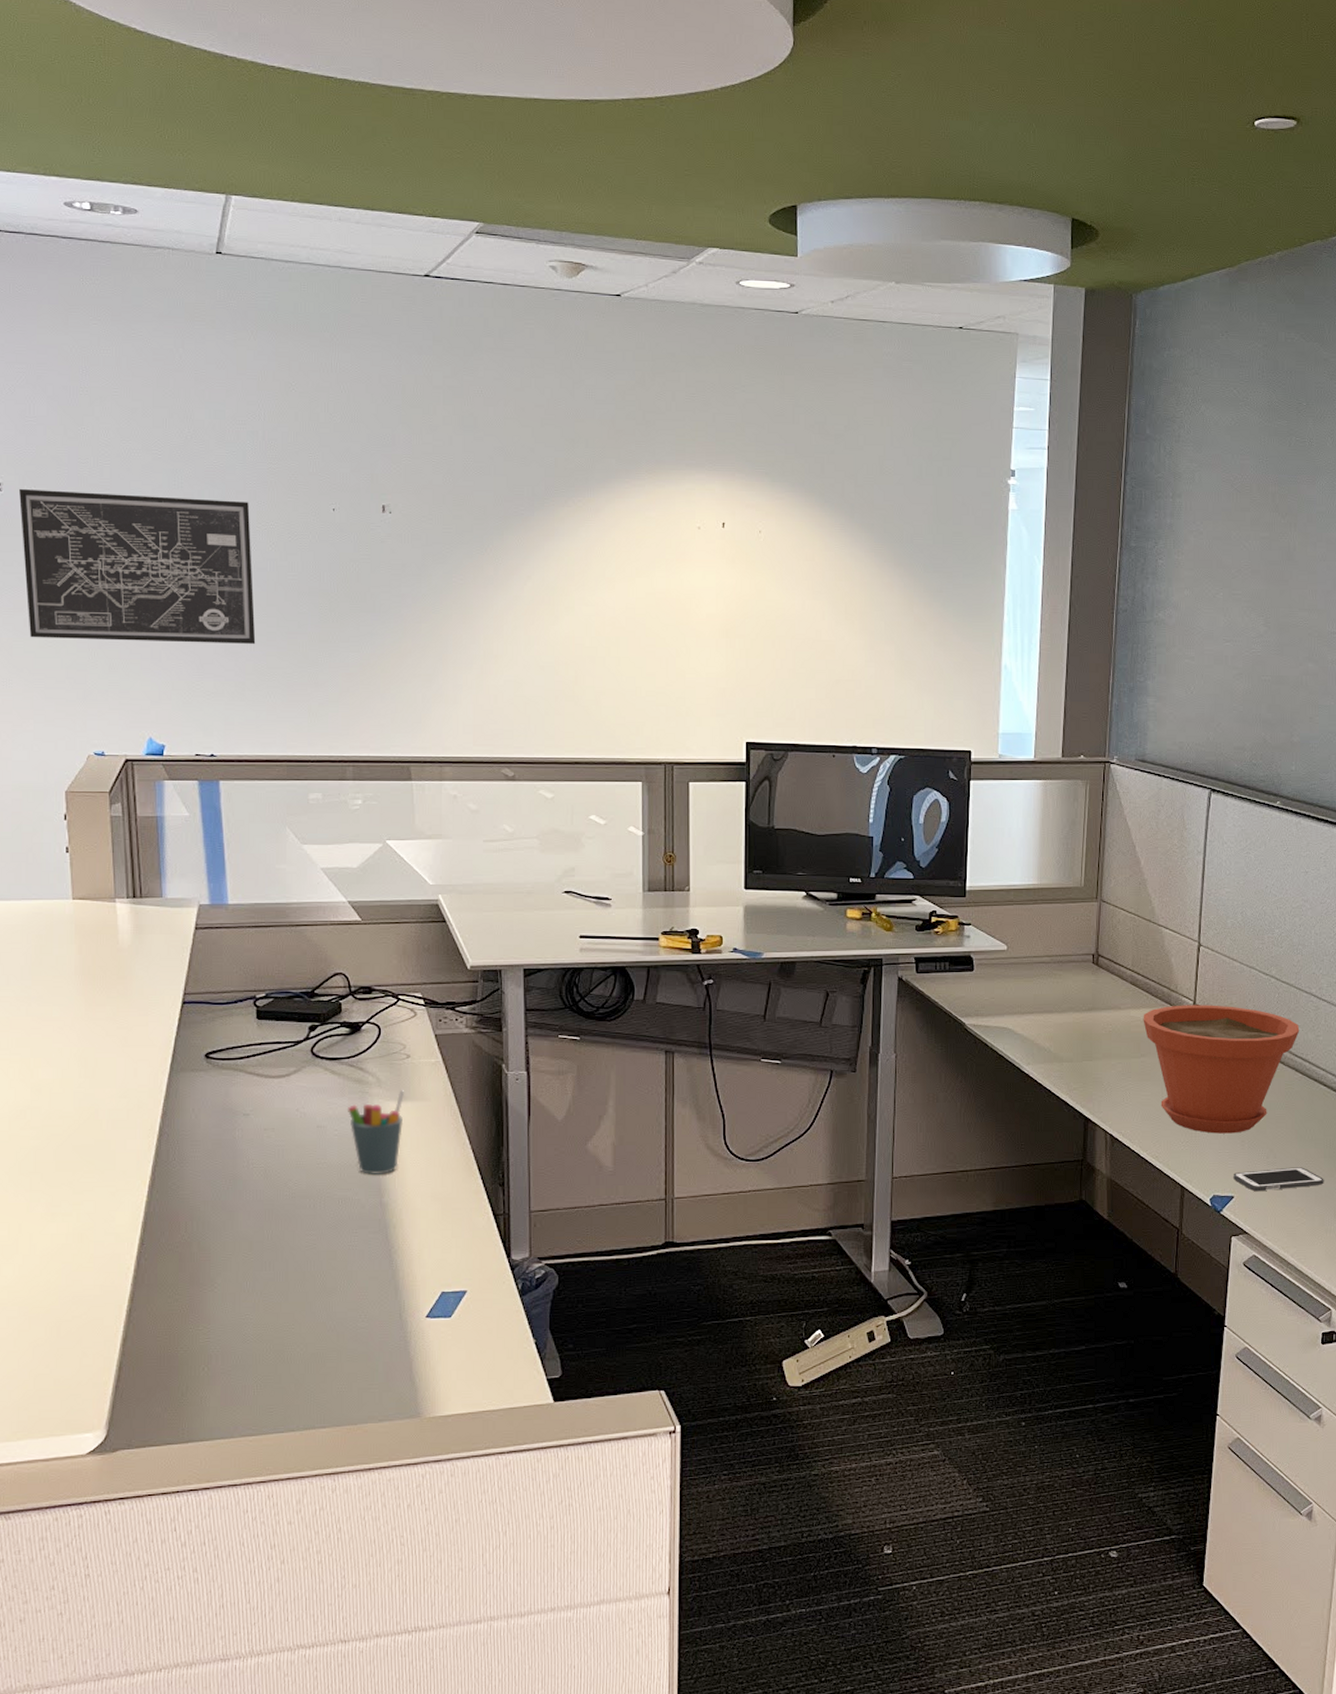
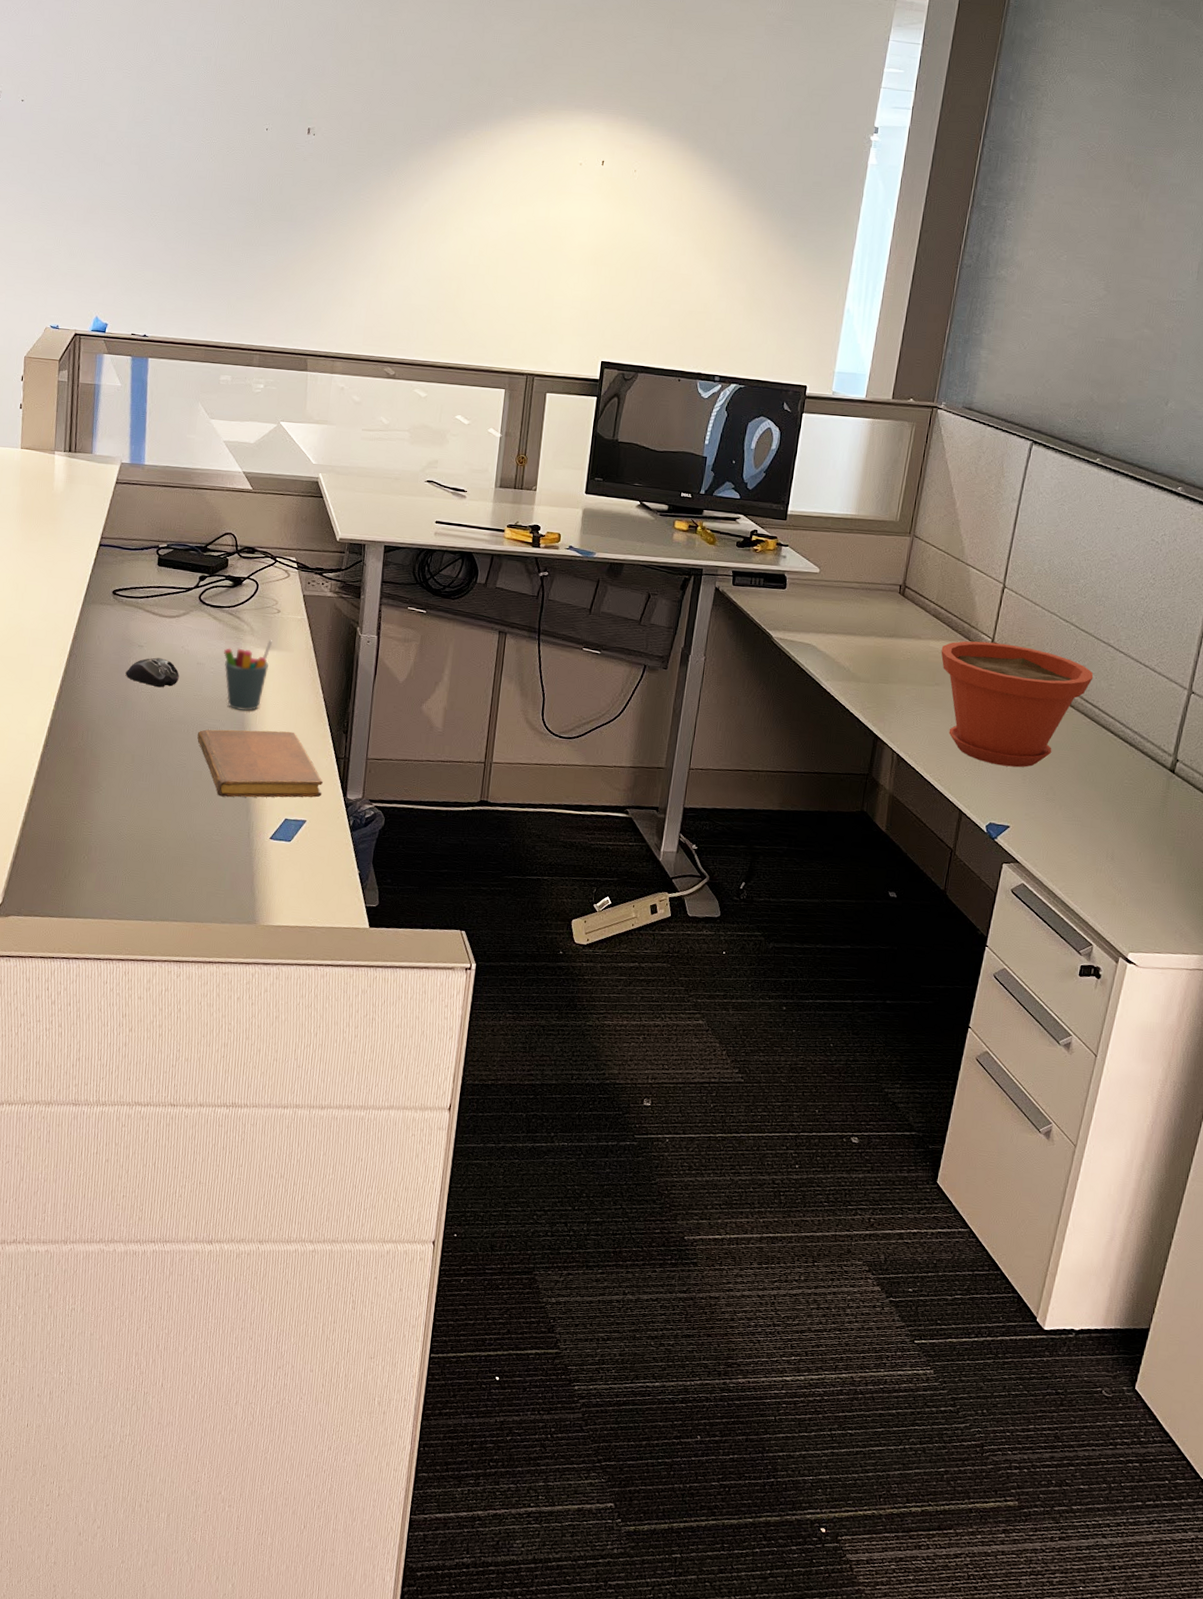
wall art: present [19,488,256,644] -> none [9,96,197,242]
computer mouse: none [231,1126,297,1160] -> present [125,657,179,688]
notebook: none [327,1191,482,1276] -> present [197,729,324,798]
cell phone: present [1233,1167,1324,1192] -> none [1011,804,1101,827]

